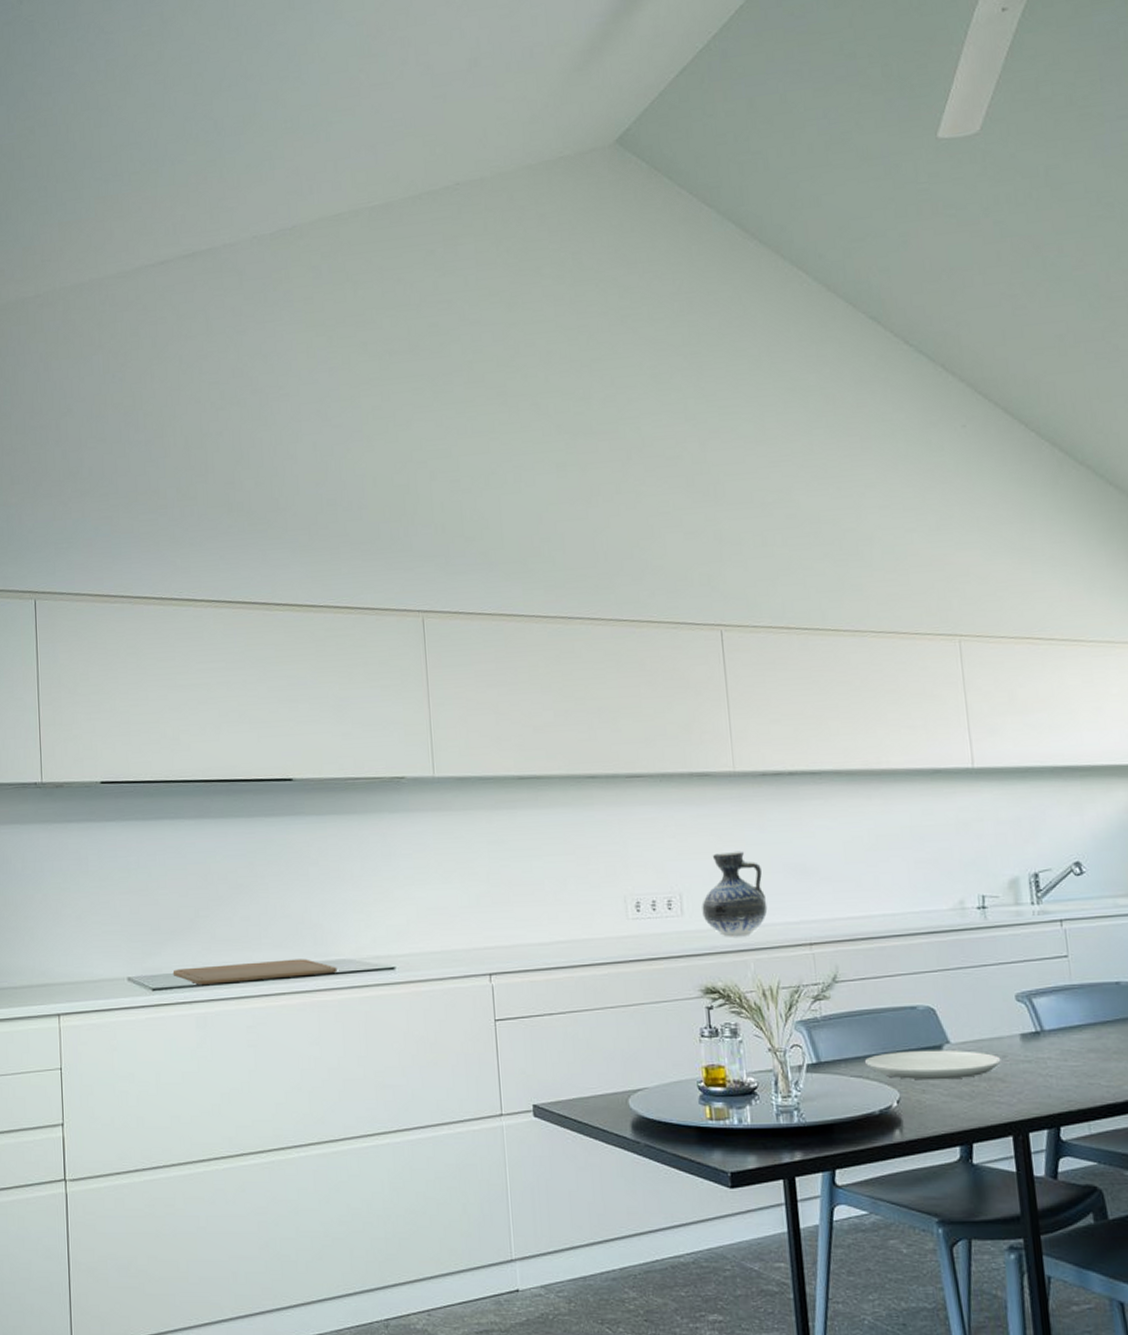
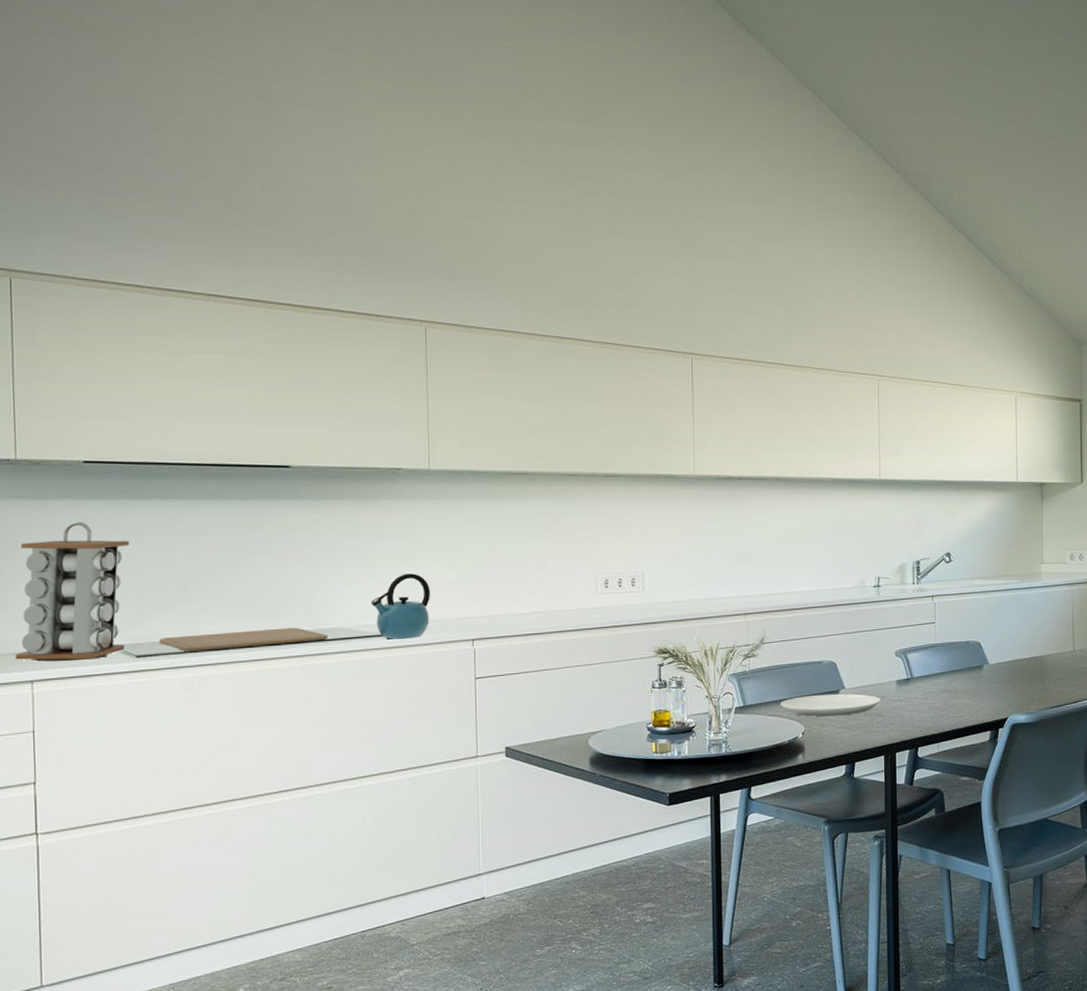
spice rack: none [43,845,144,995] -> present [15,521,130,662]
kettle: none [379,896,442,974] -> present [371,573,430,640]
ceramic jug: present [702,851,768,937] -> none [660,539,713,609]

